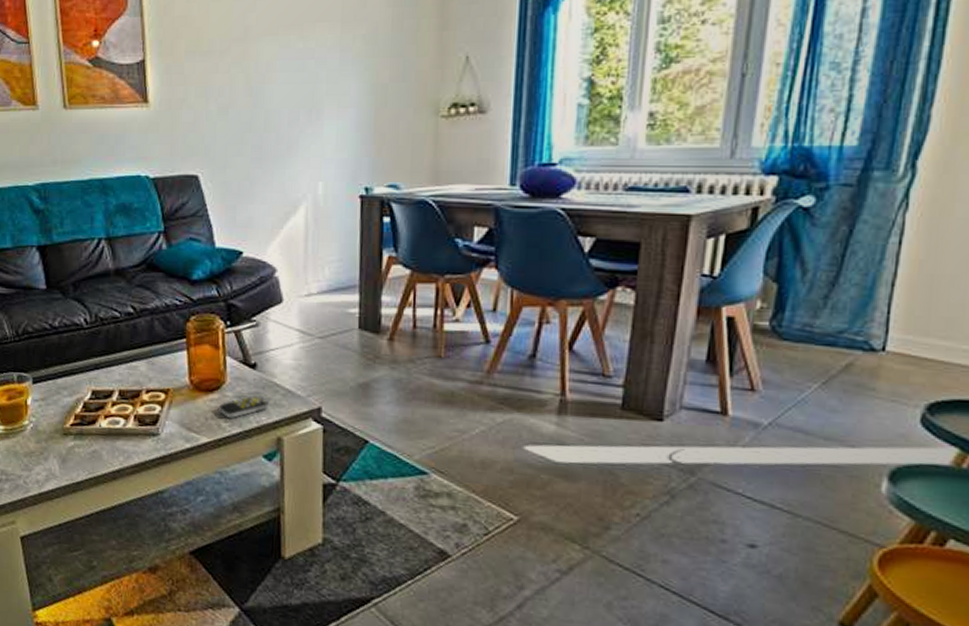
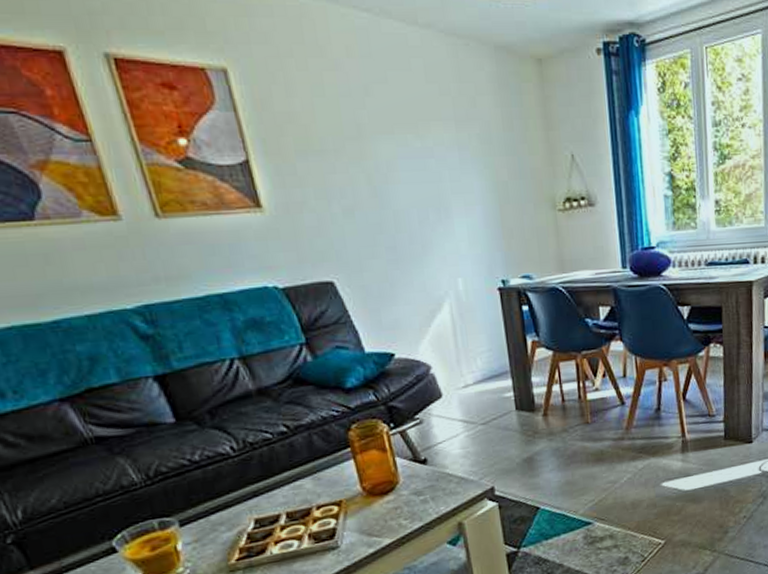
remote control: present [218,394,269,418] -> none [395,487,445,515]

